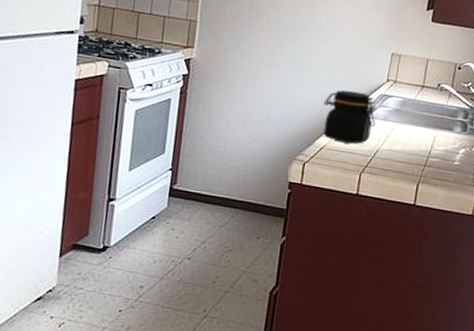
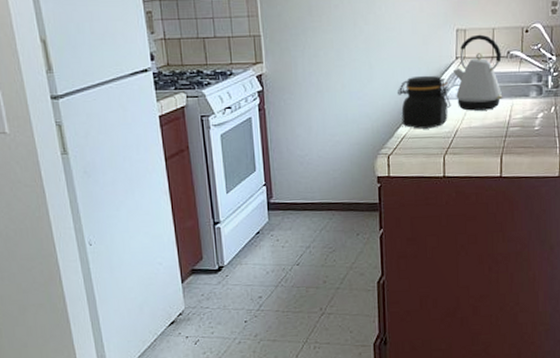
kettle: none [381,62,432,137] -> present [452,34,504,111]

